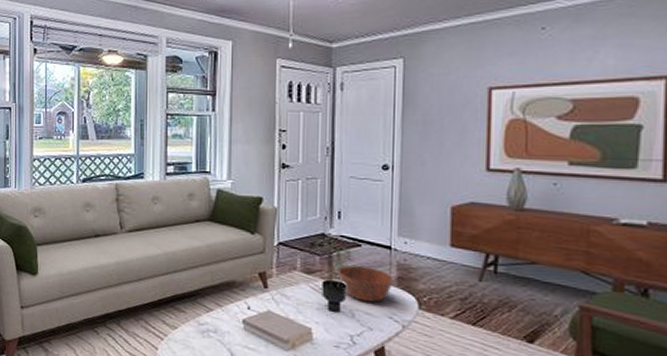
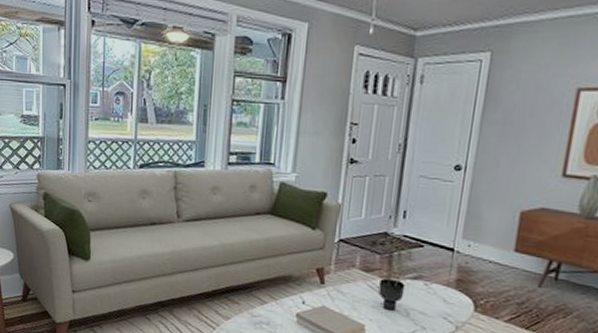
bowl: present [338,266,393,303] -> none [397,265,452,303]

